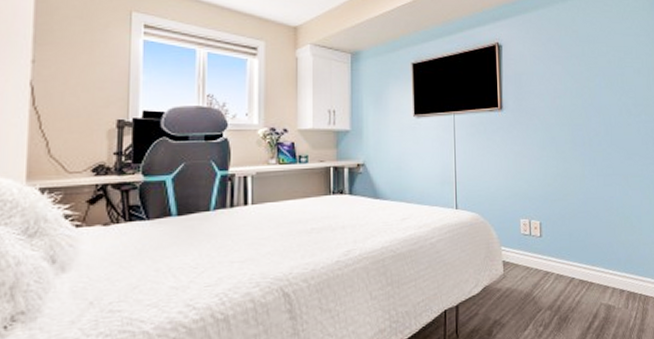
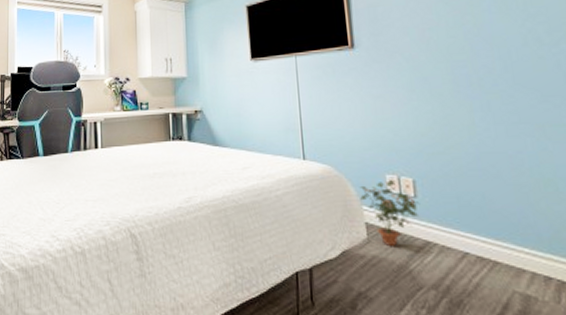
potted plant: none [499,223,544,279] -> present [359,180,420,246]

